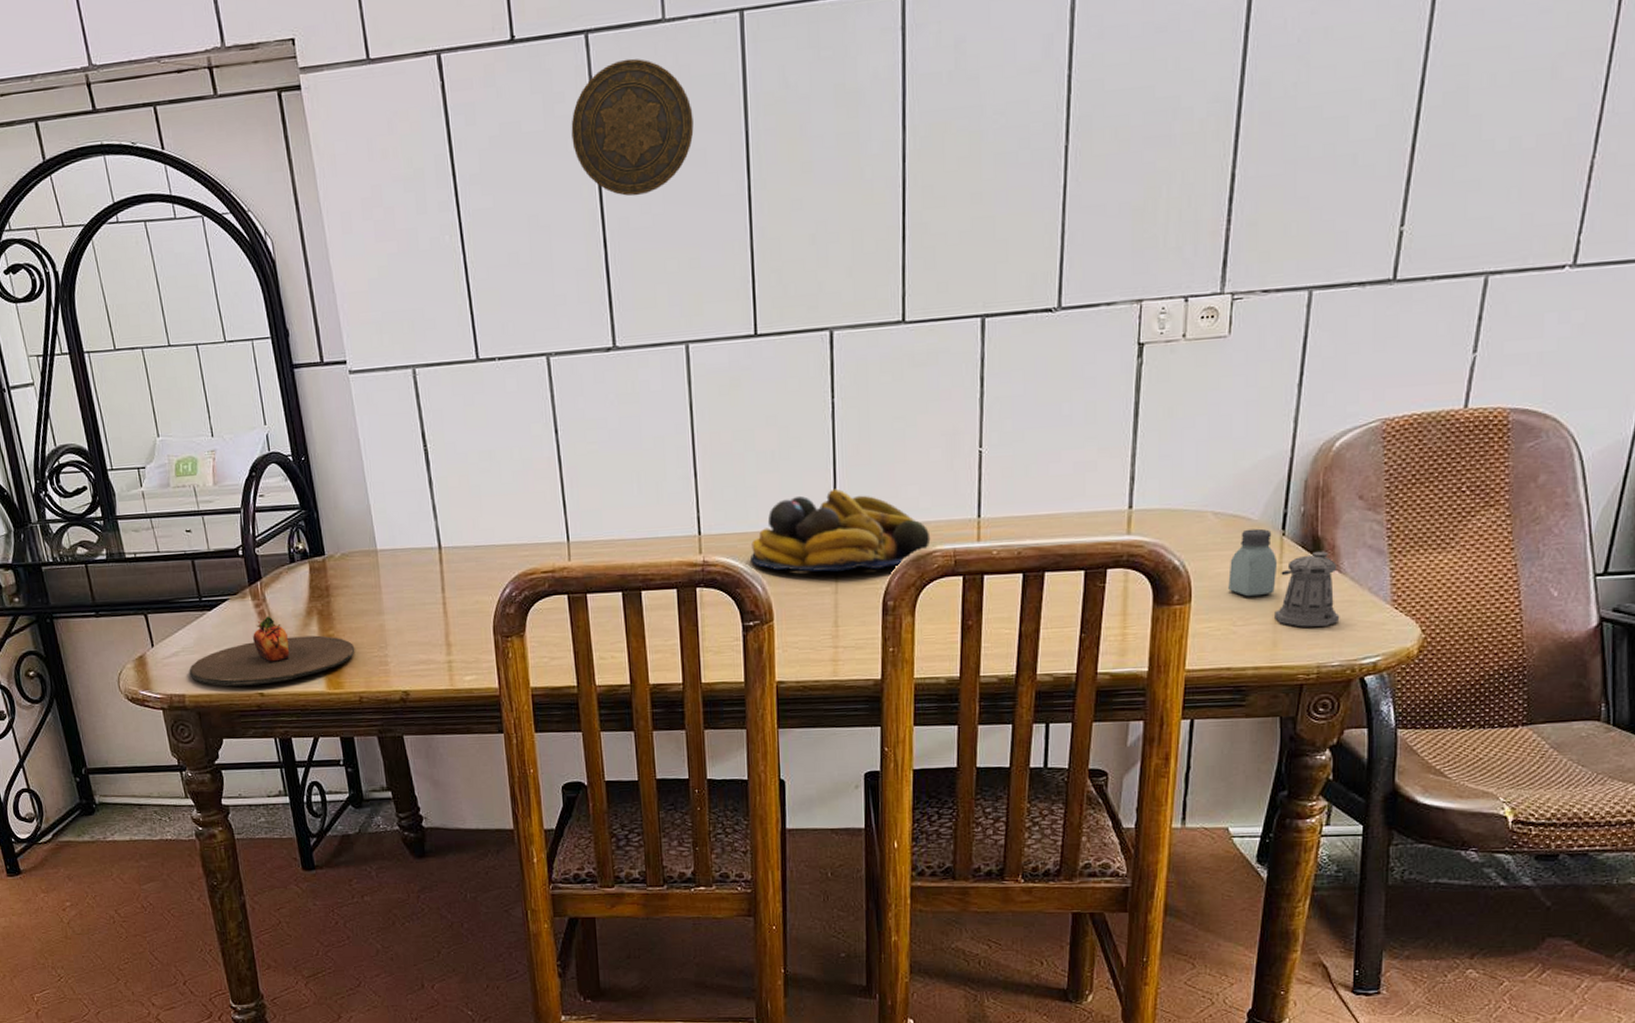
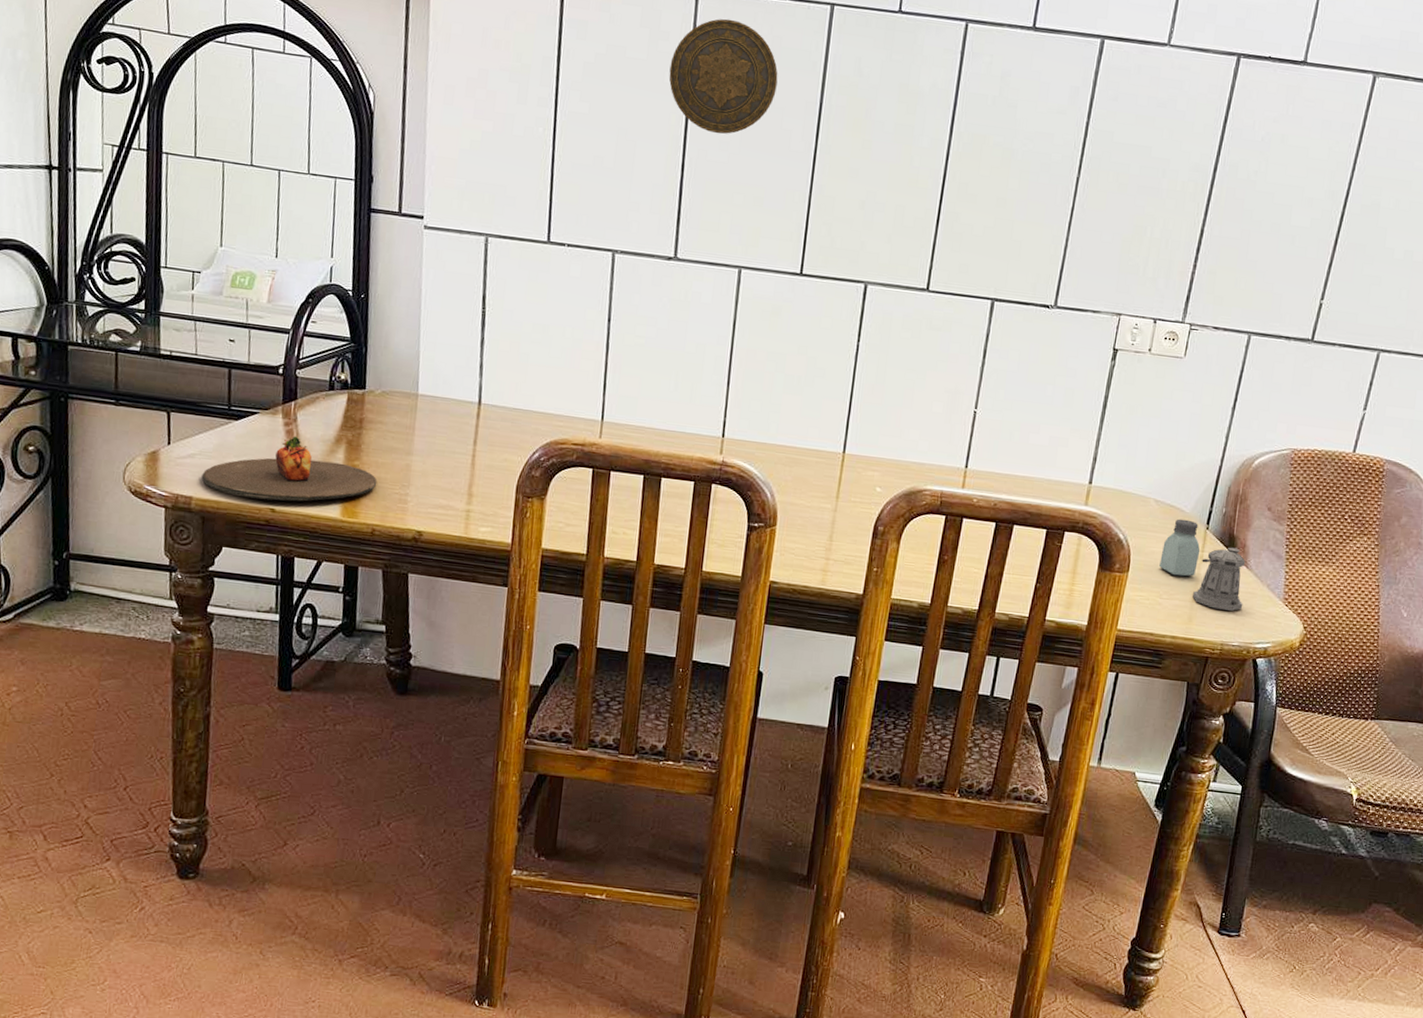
fruit bowl: present [751,488,931,572] -> none [765,419,924,497]

